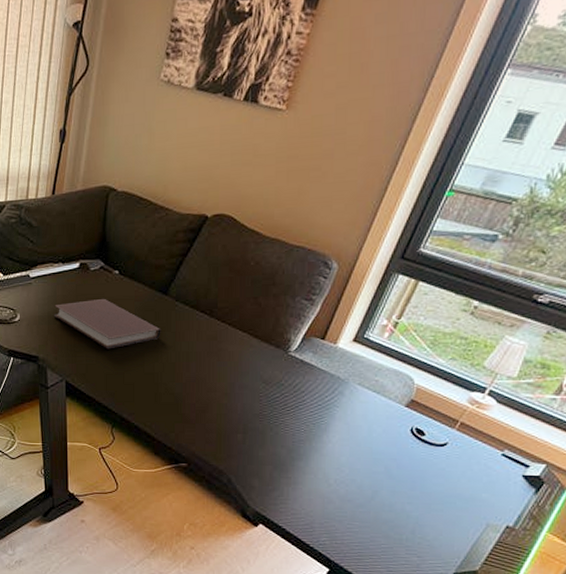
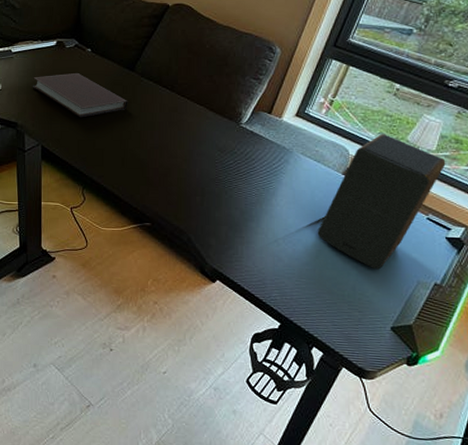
speaker: none [373,359,529,512] -> present [317,134,446,270]

